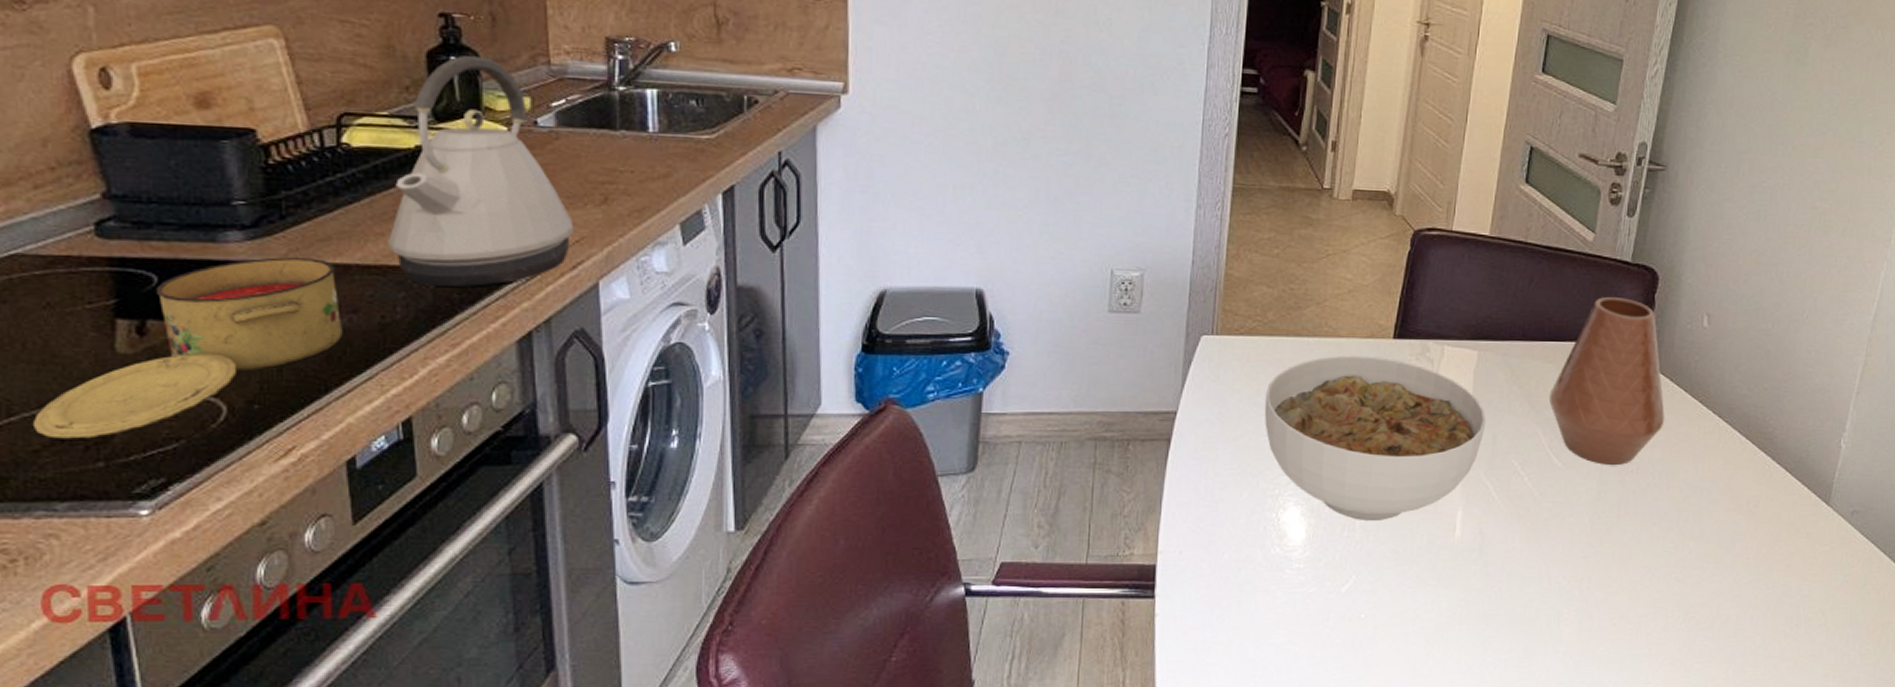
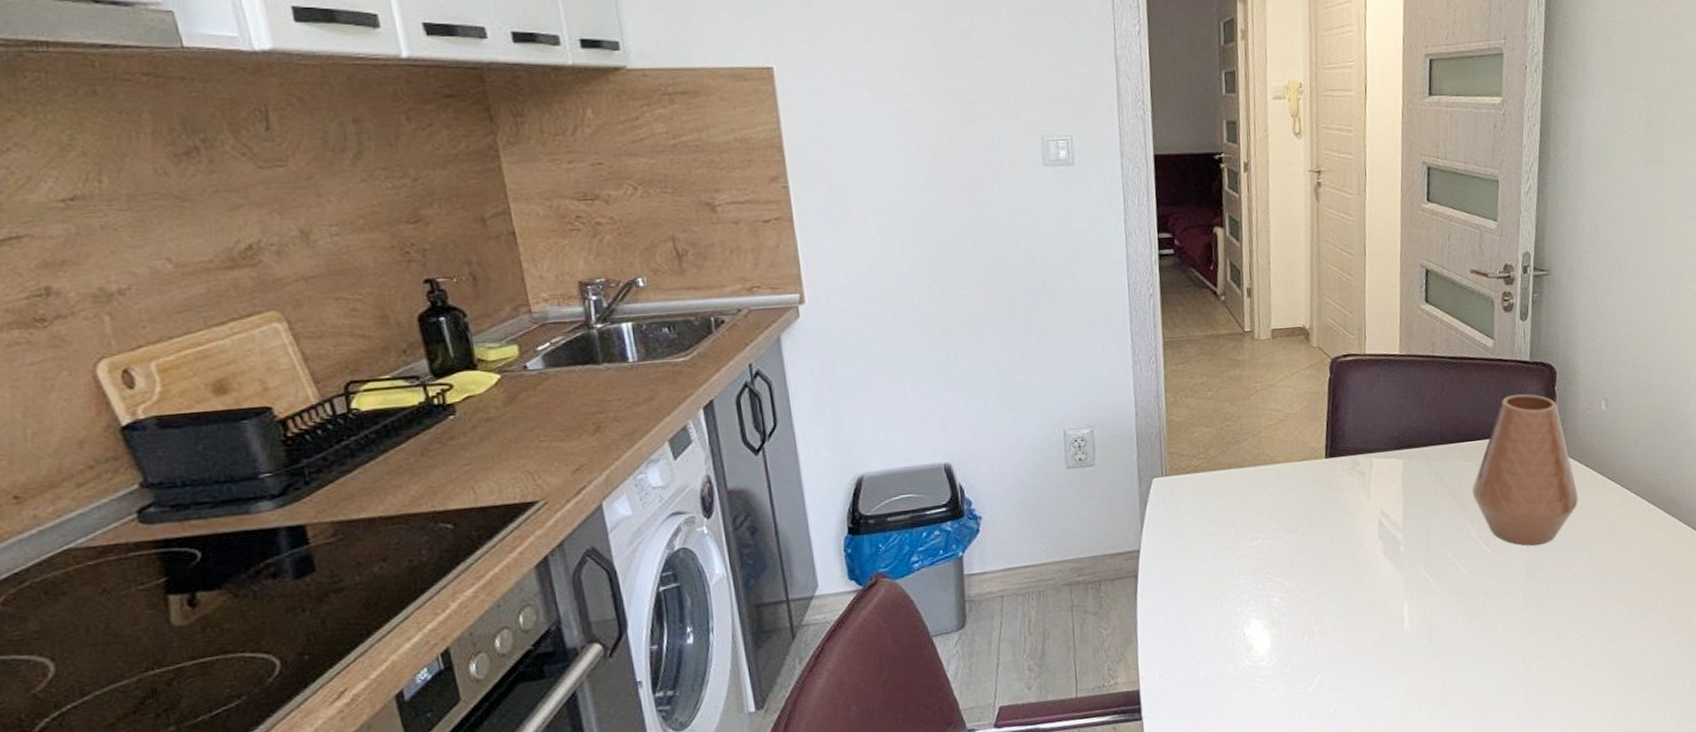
cooking pot: present [32,257,343,441] -> none [104,516,377,712]
kettle: present [388,54,574,288] -> none [405,314,574,528]
bowl: present [1264,355,1487,520] -> none [1217,476,1419,625]

